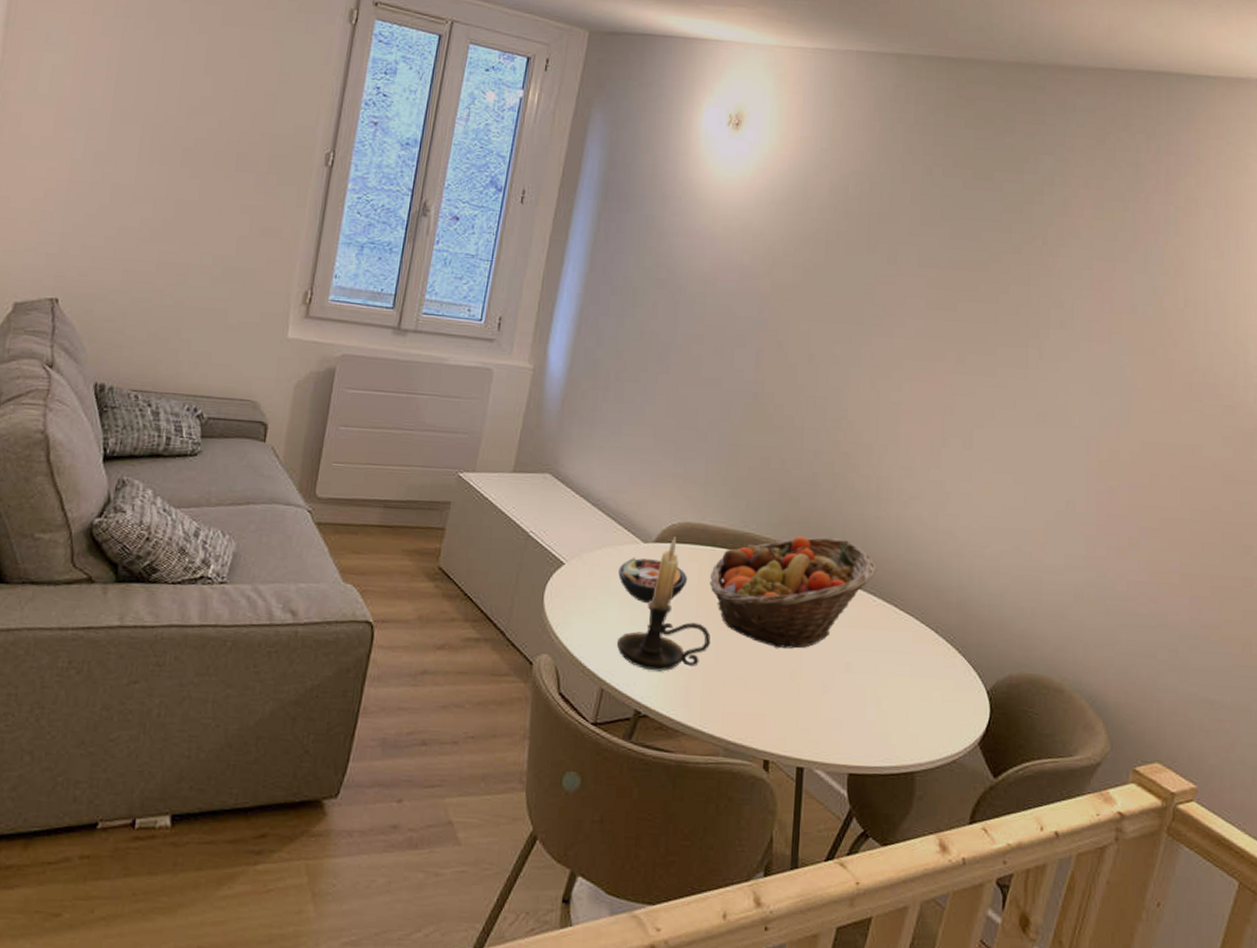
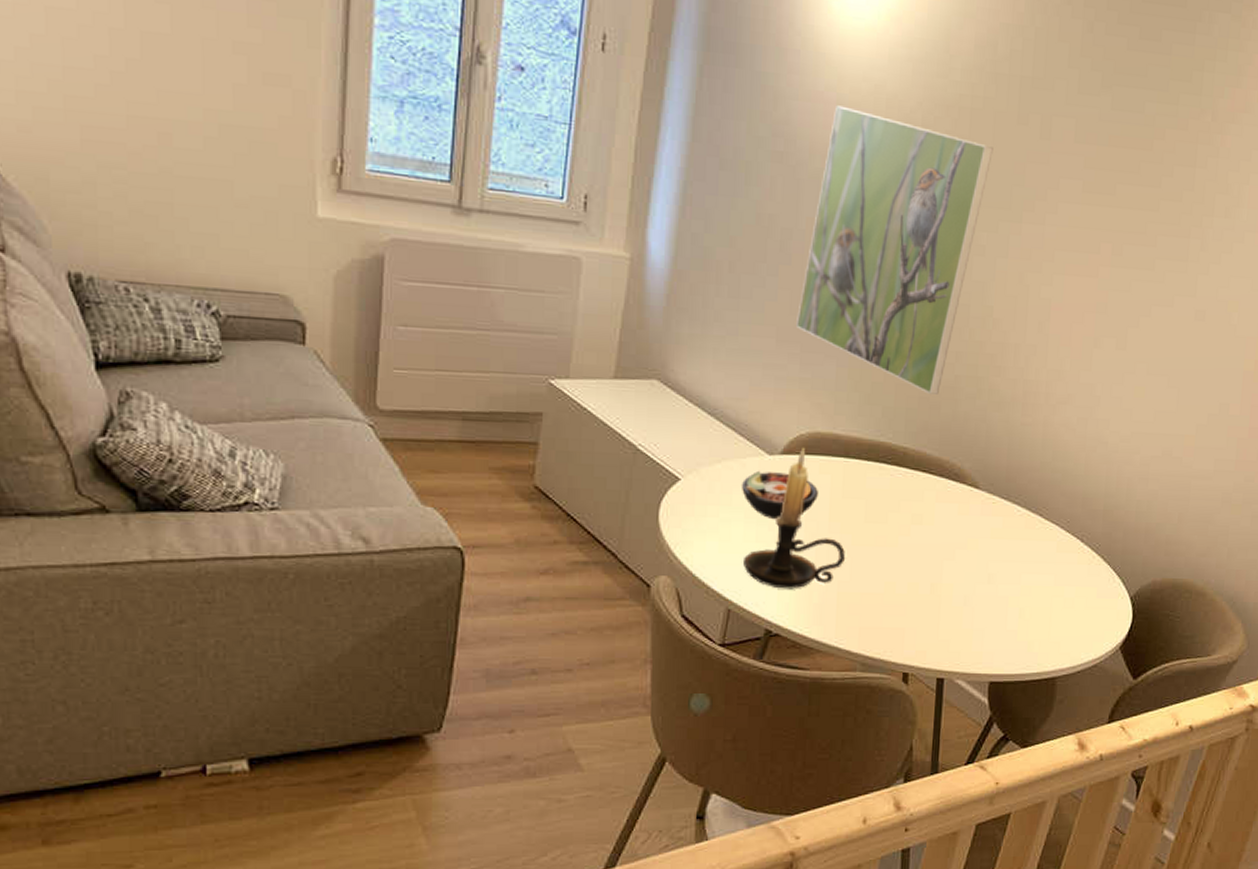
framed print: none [672,241,846,489] -> present [796,105,993,394]
fruit basket: present [710,536,877,649] -> none [843,445,1022,562]

